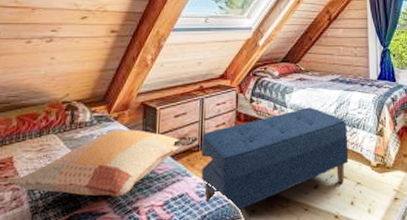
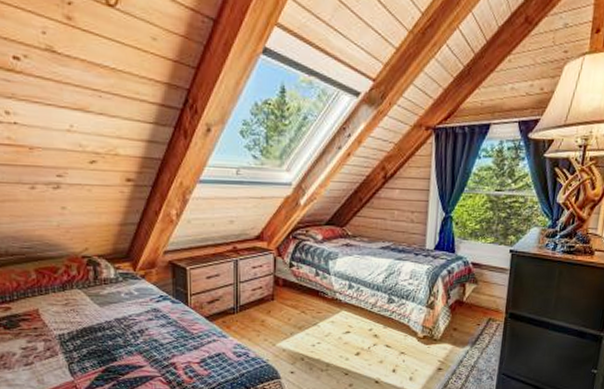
decorative pillow: present [12,129,198,197] -> none [42,288,233,353]
bench: present [201,107,349,211] -> none [238,275,395,372]

